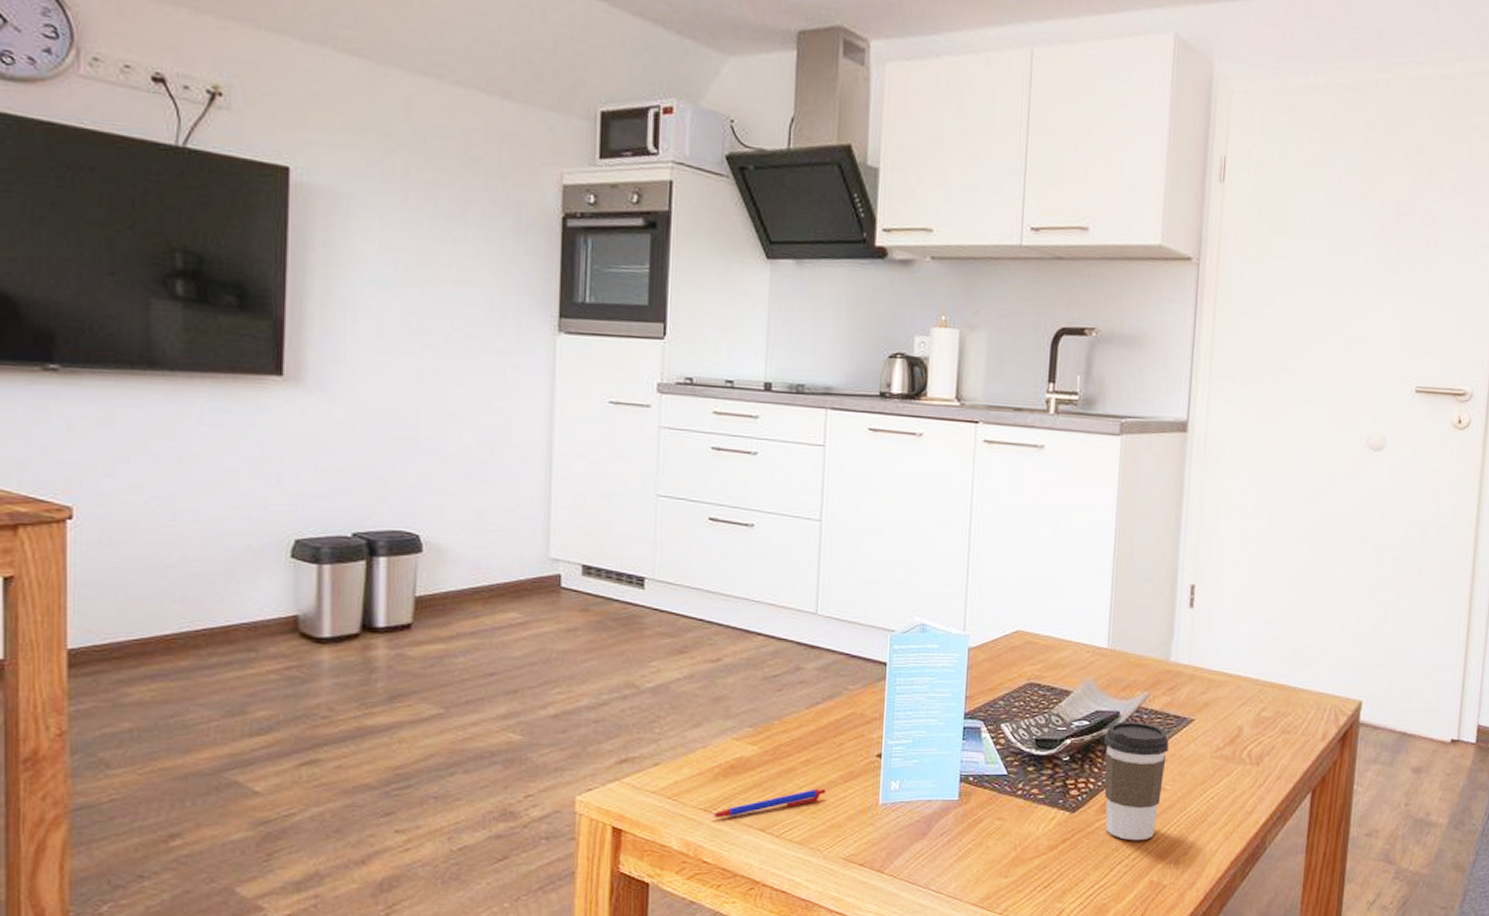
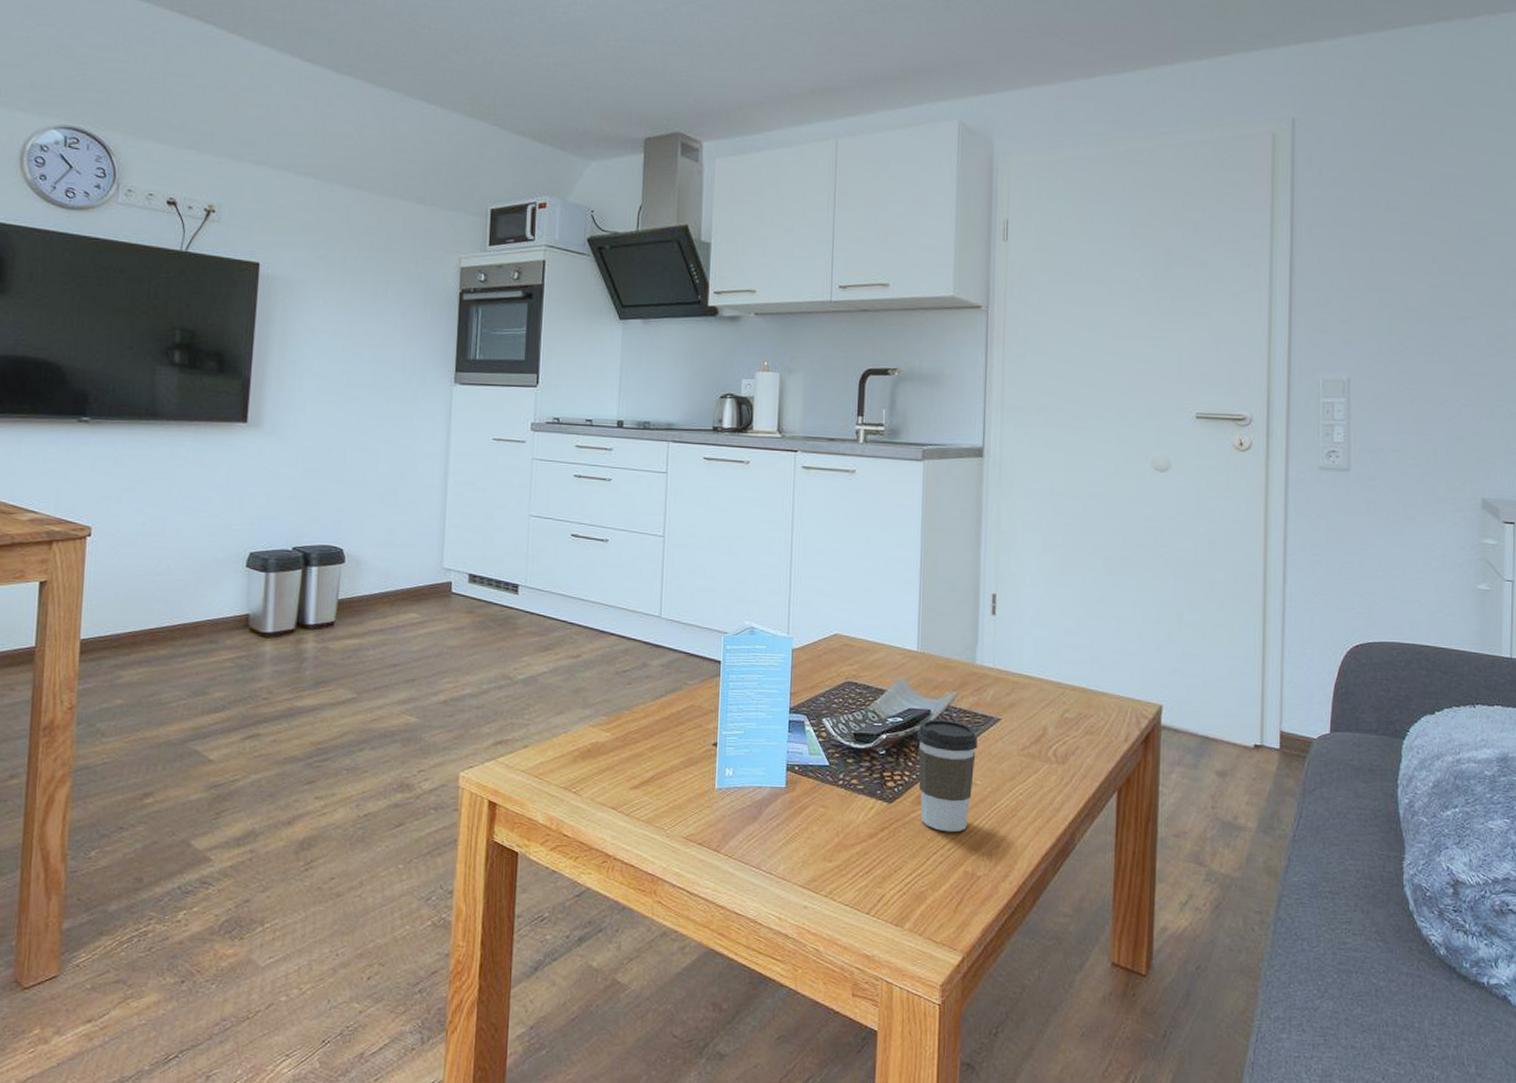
pen: present [711,788,826,817] -> none [571,772,669,796]

